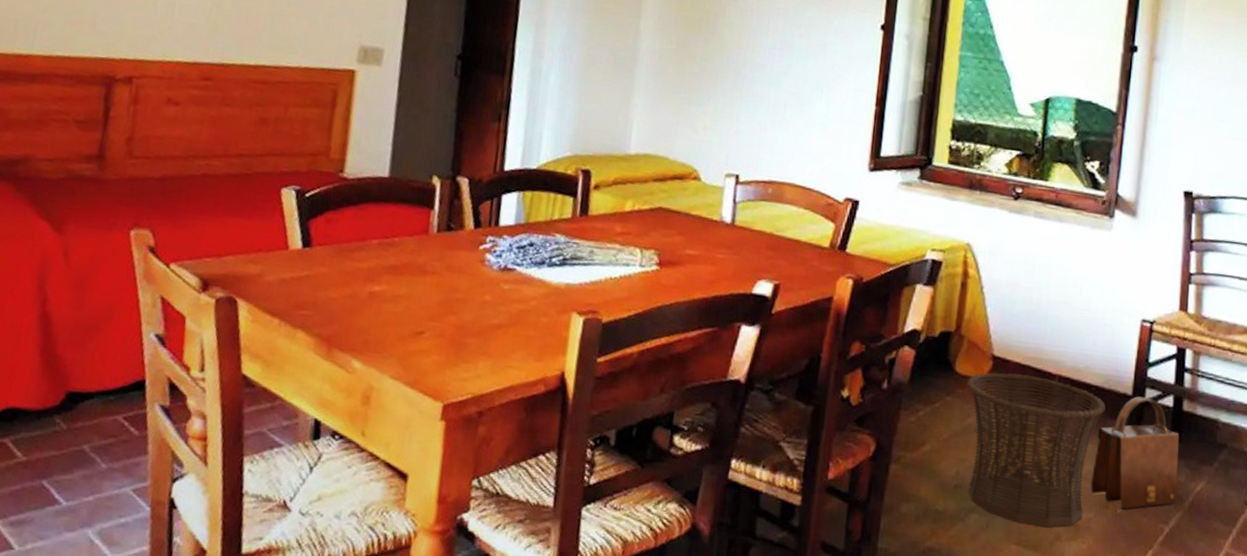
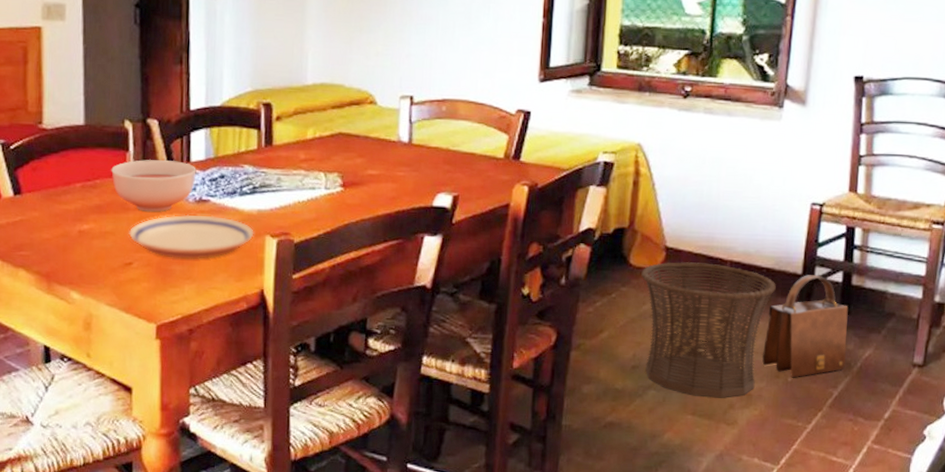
bowl: none [412,220,505,278] -> present [111,160,196,212]
plate: none [423,282,560,333] -> present [128,214,254,259]

